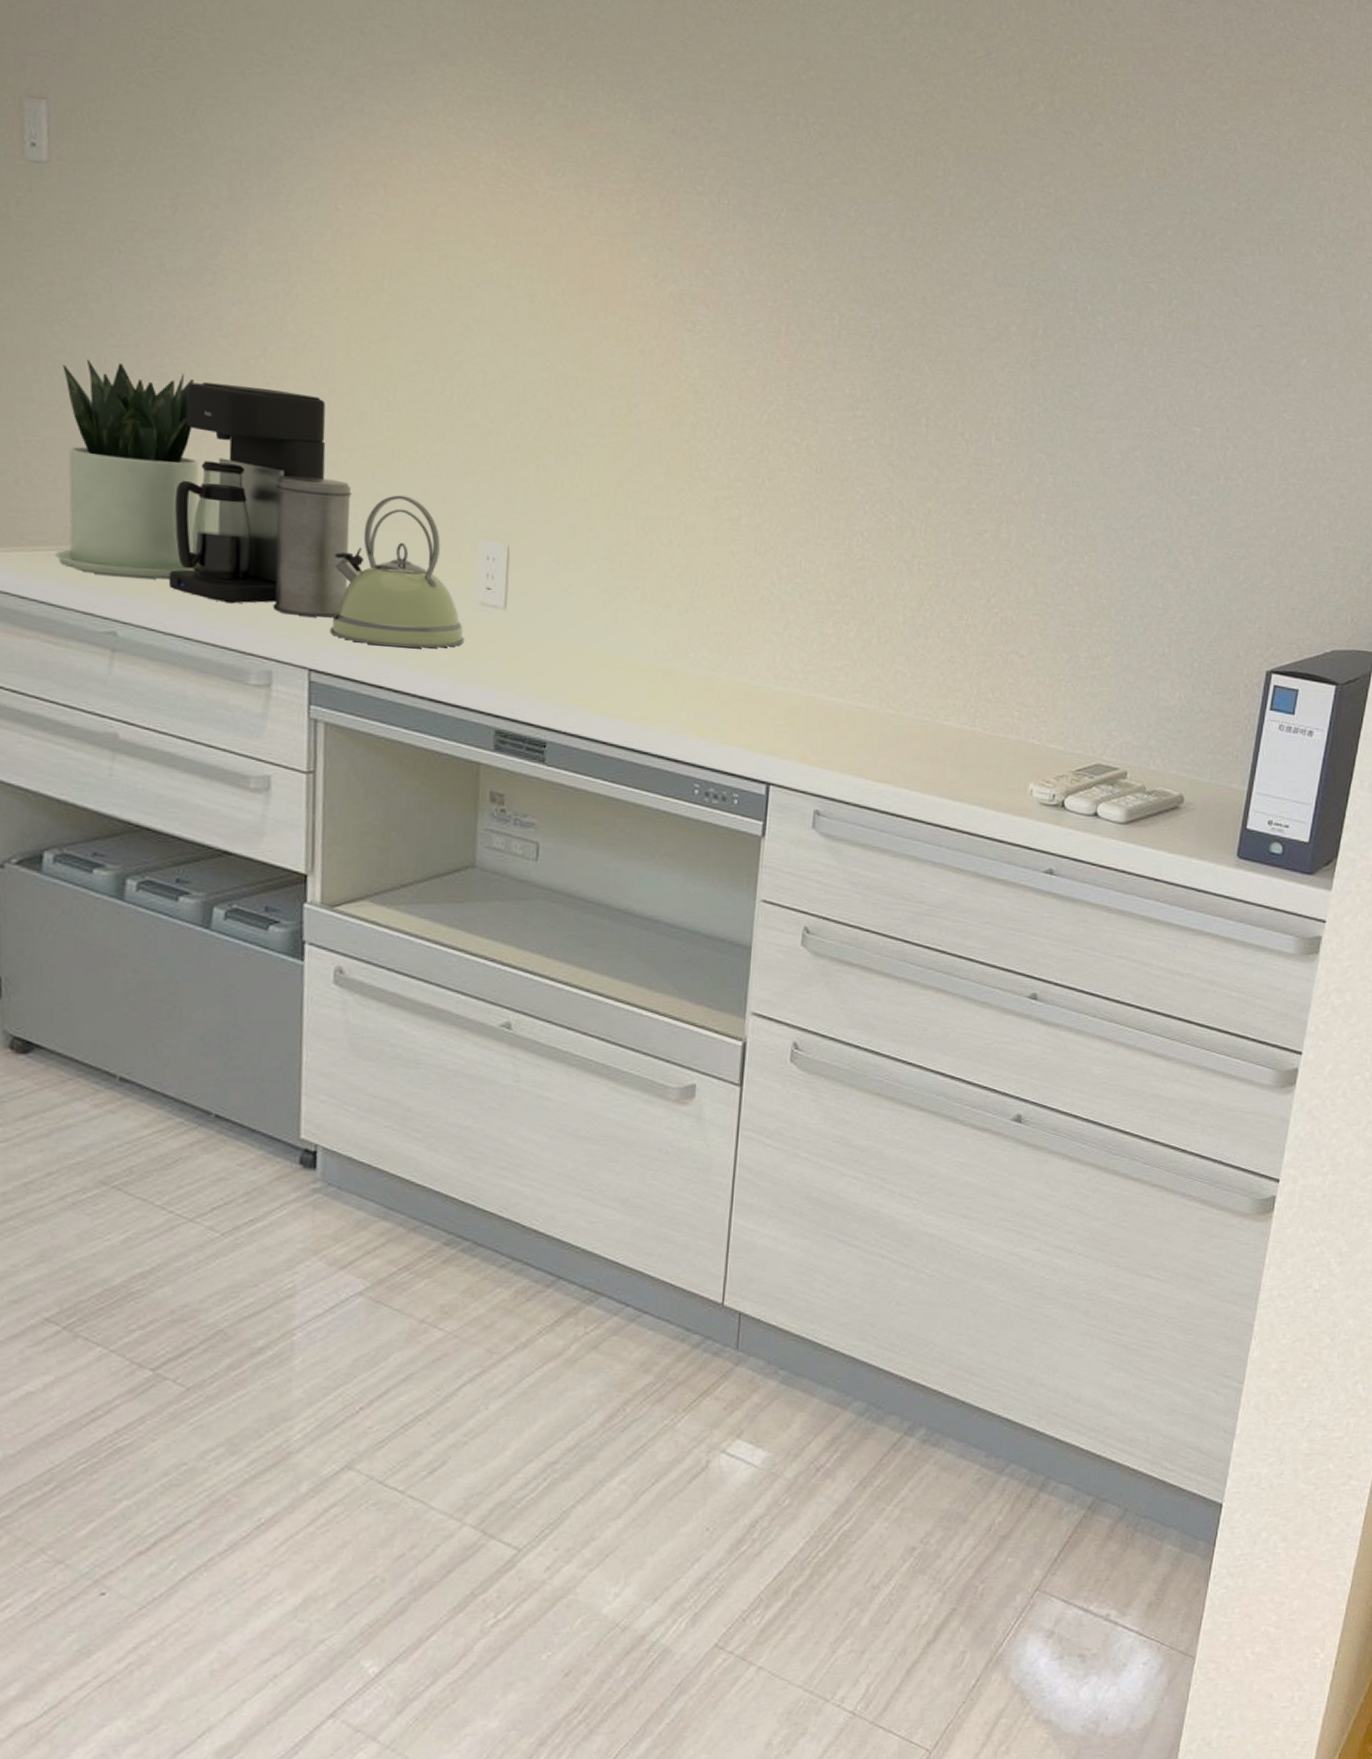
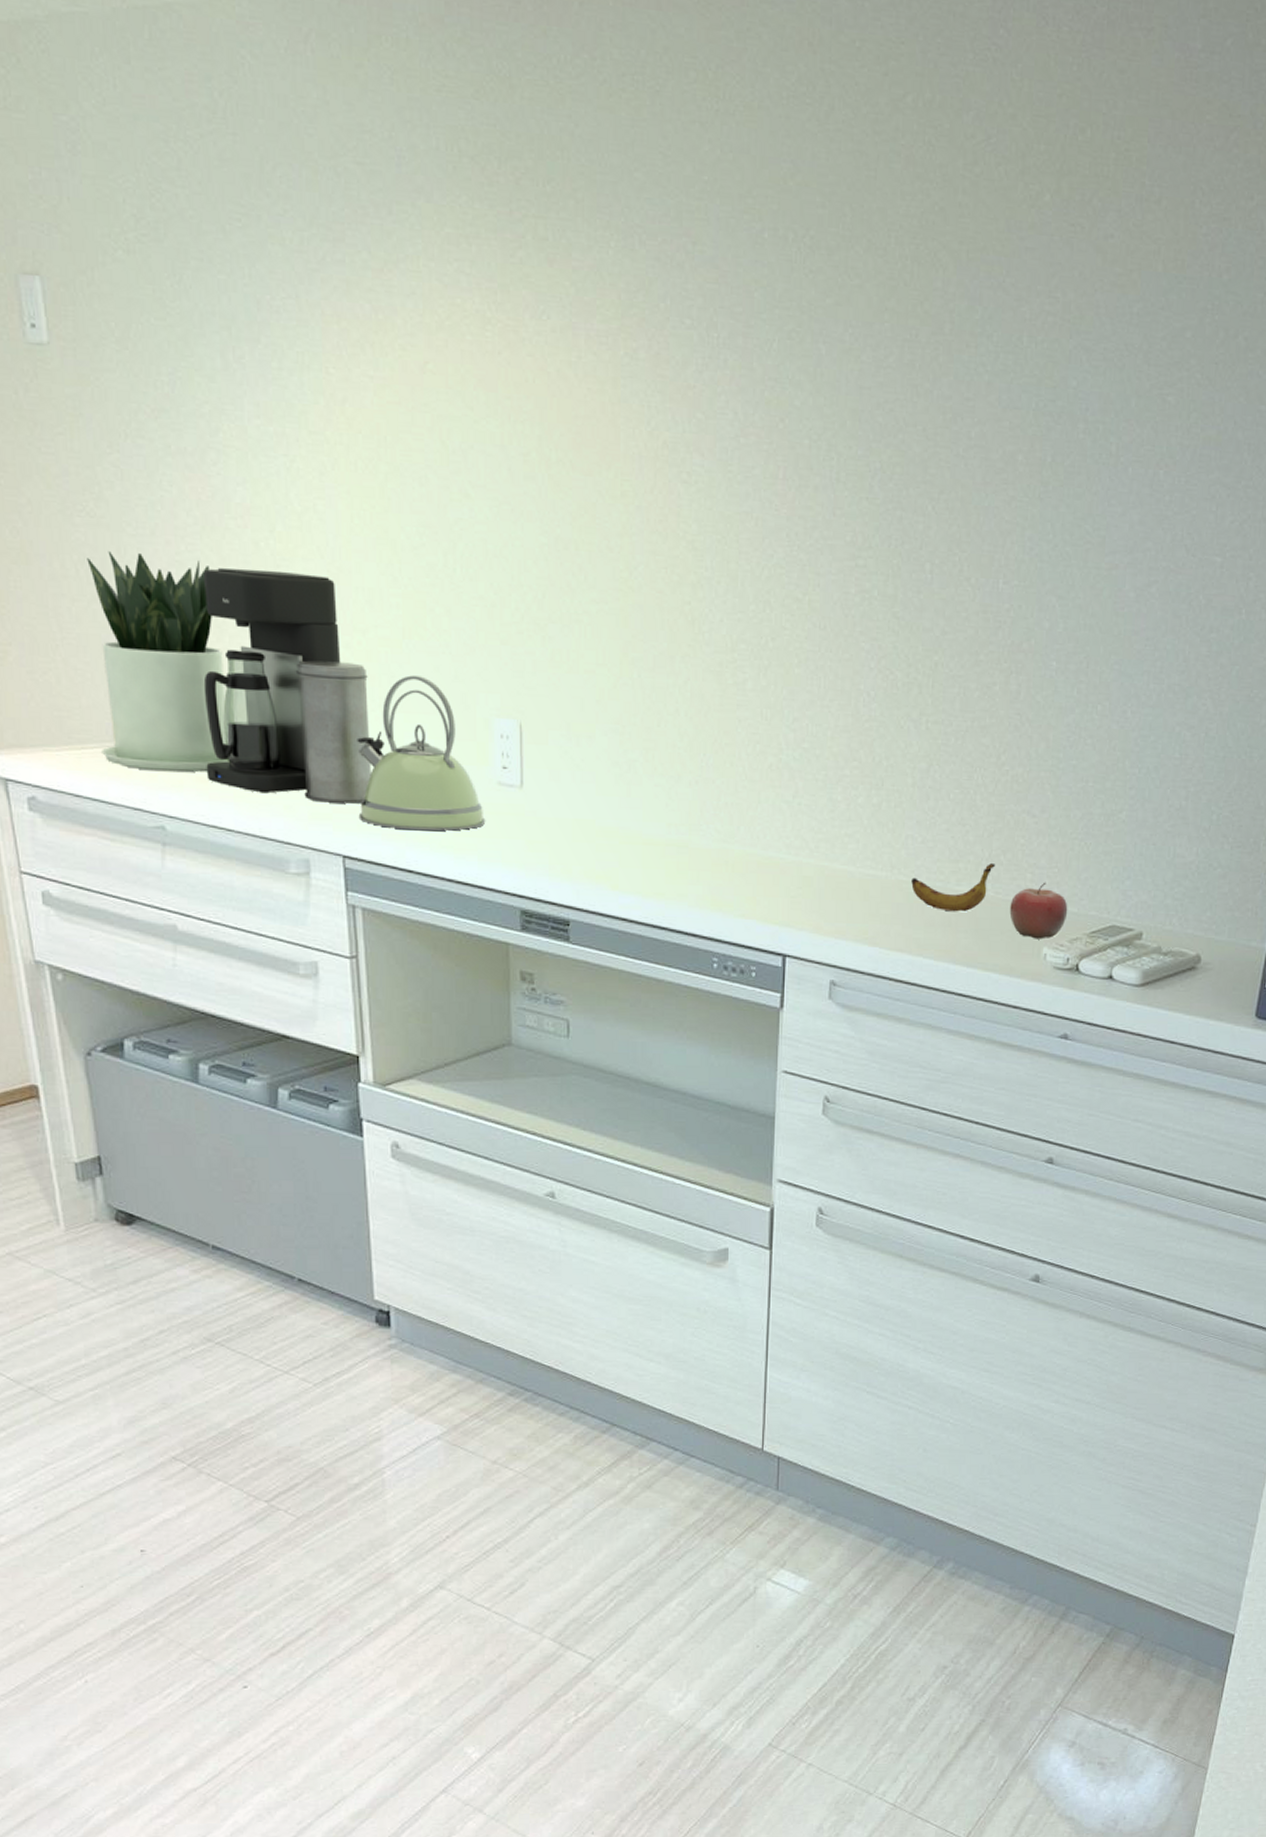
banana: none [899,699,983,747] -> present [911,862,995,912]
fruit: none [997,720,1055,776] -> present [1009,882,1068,939]

